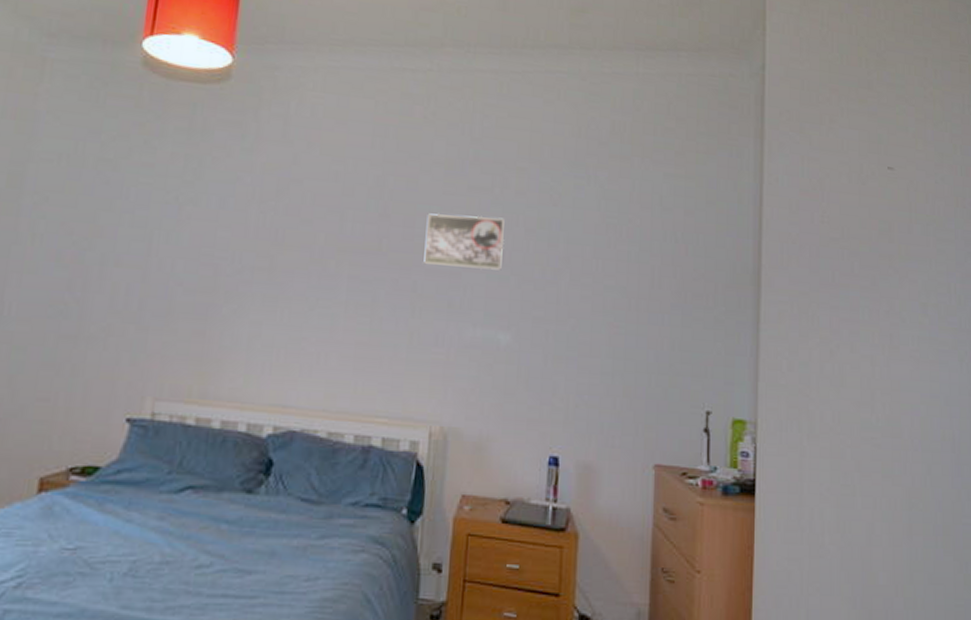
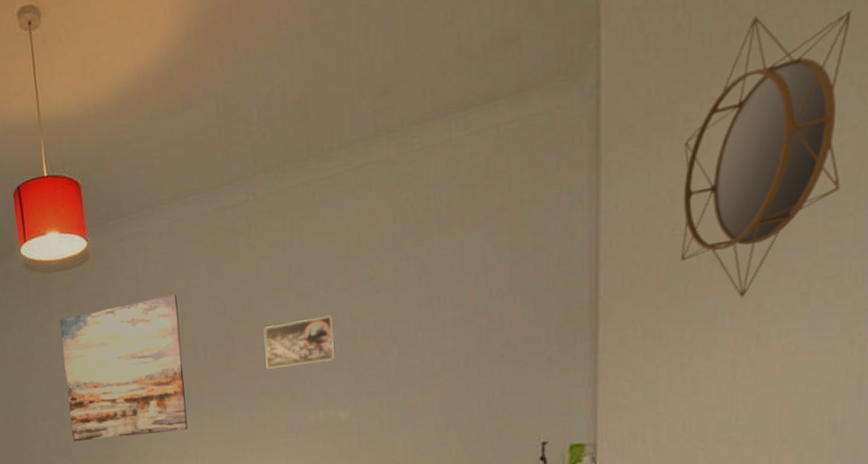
wall art: none [151,140,331,319] -> present [59,294,188,441]
home mirror: none [828,52,944,297] -> present [680,11,852,298]

